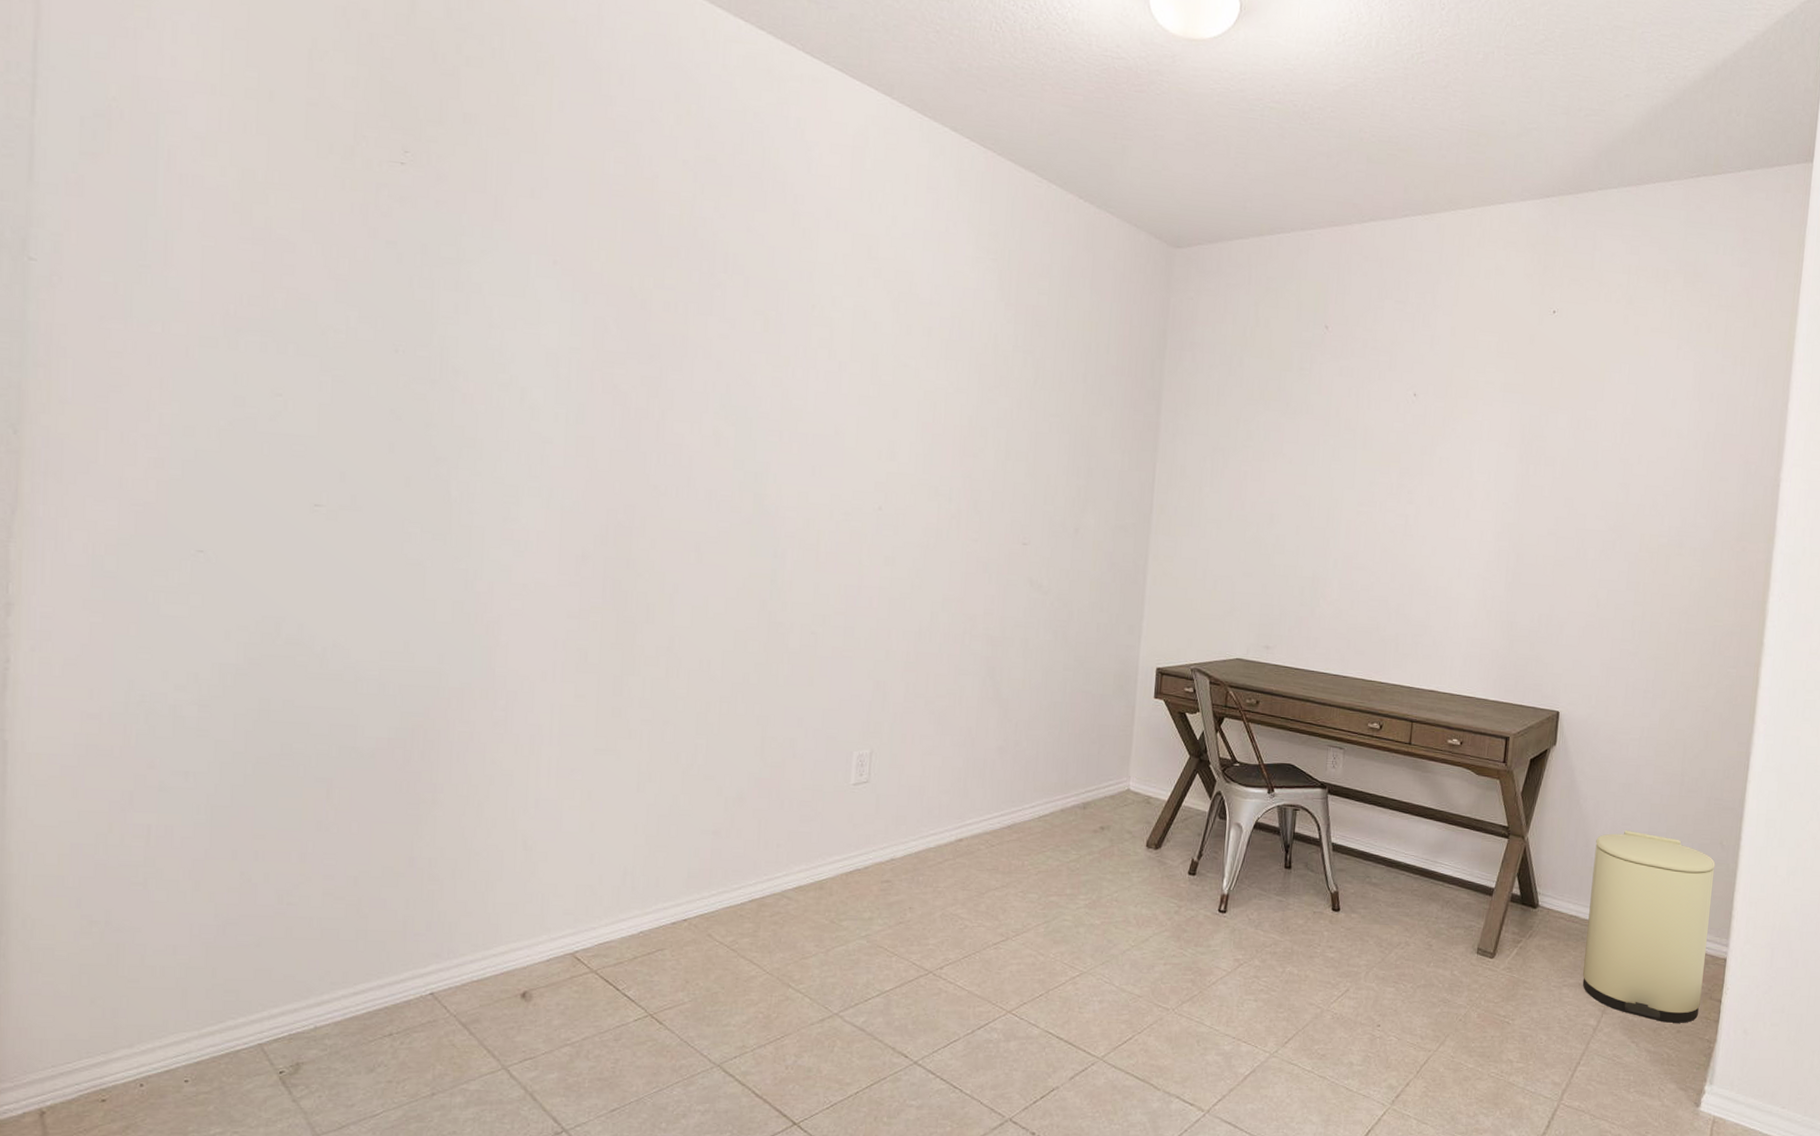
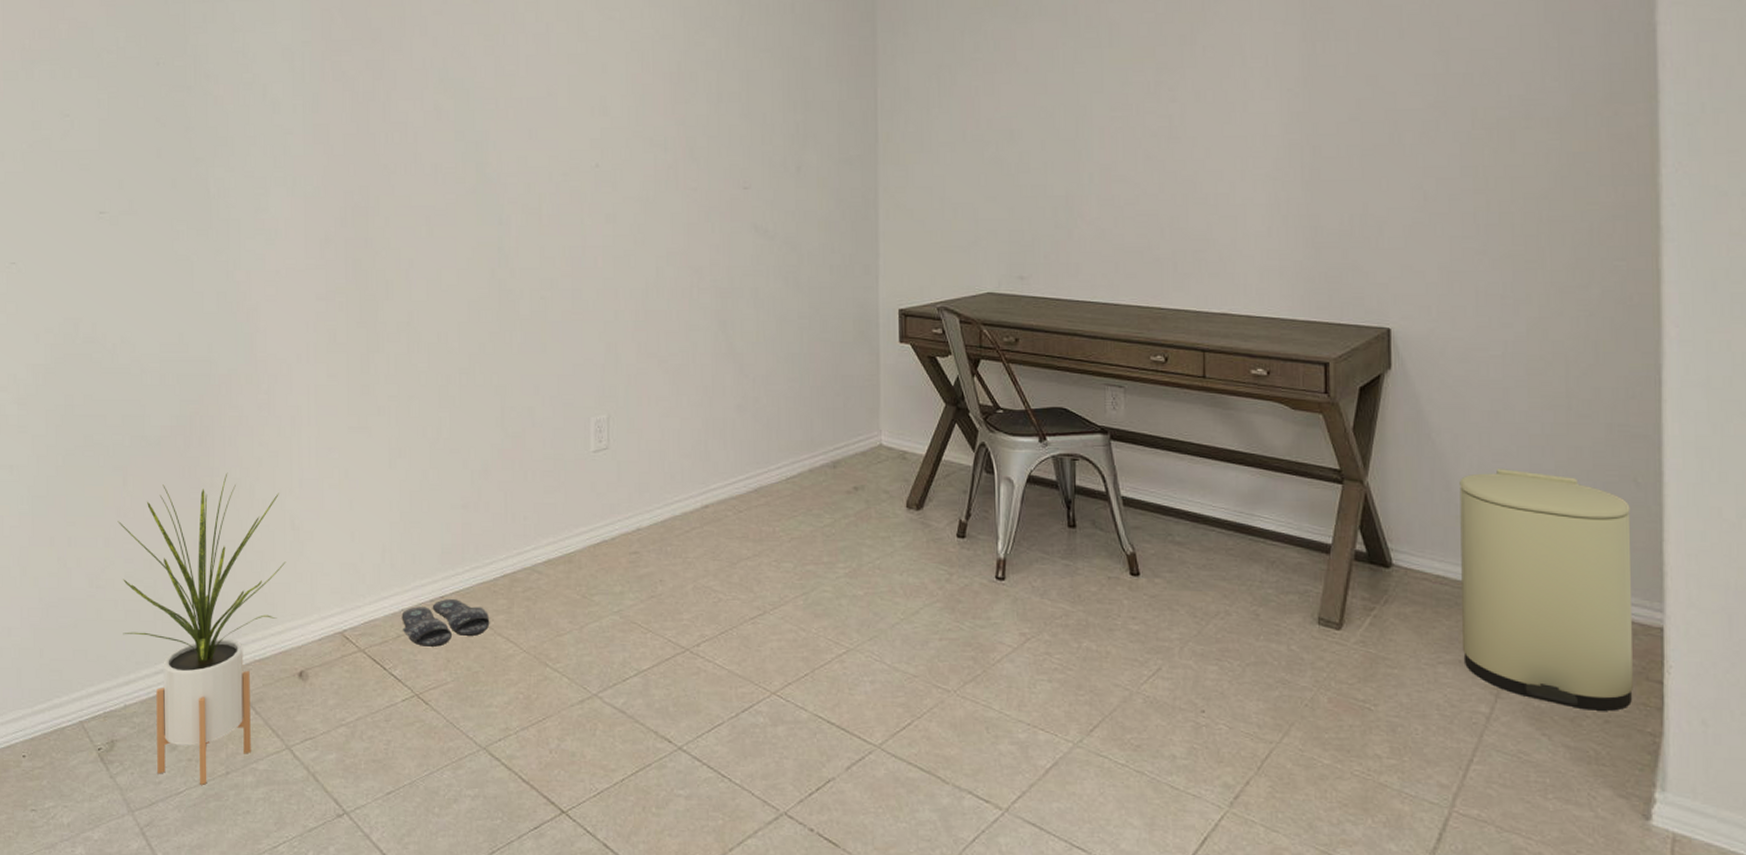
house plant: none [317,789,515,1107] -> present [117,472,286,785]
slippers: none [640,921,734,968] -> present [401,598,490,647]

